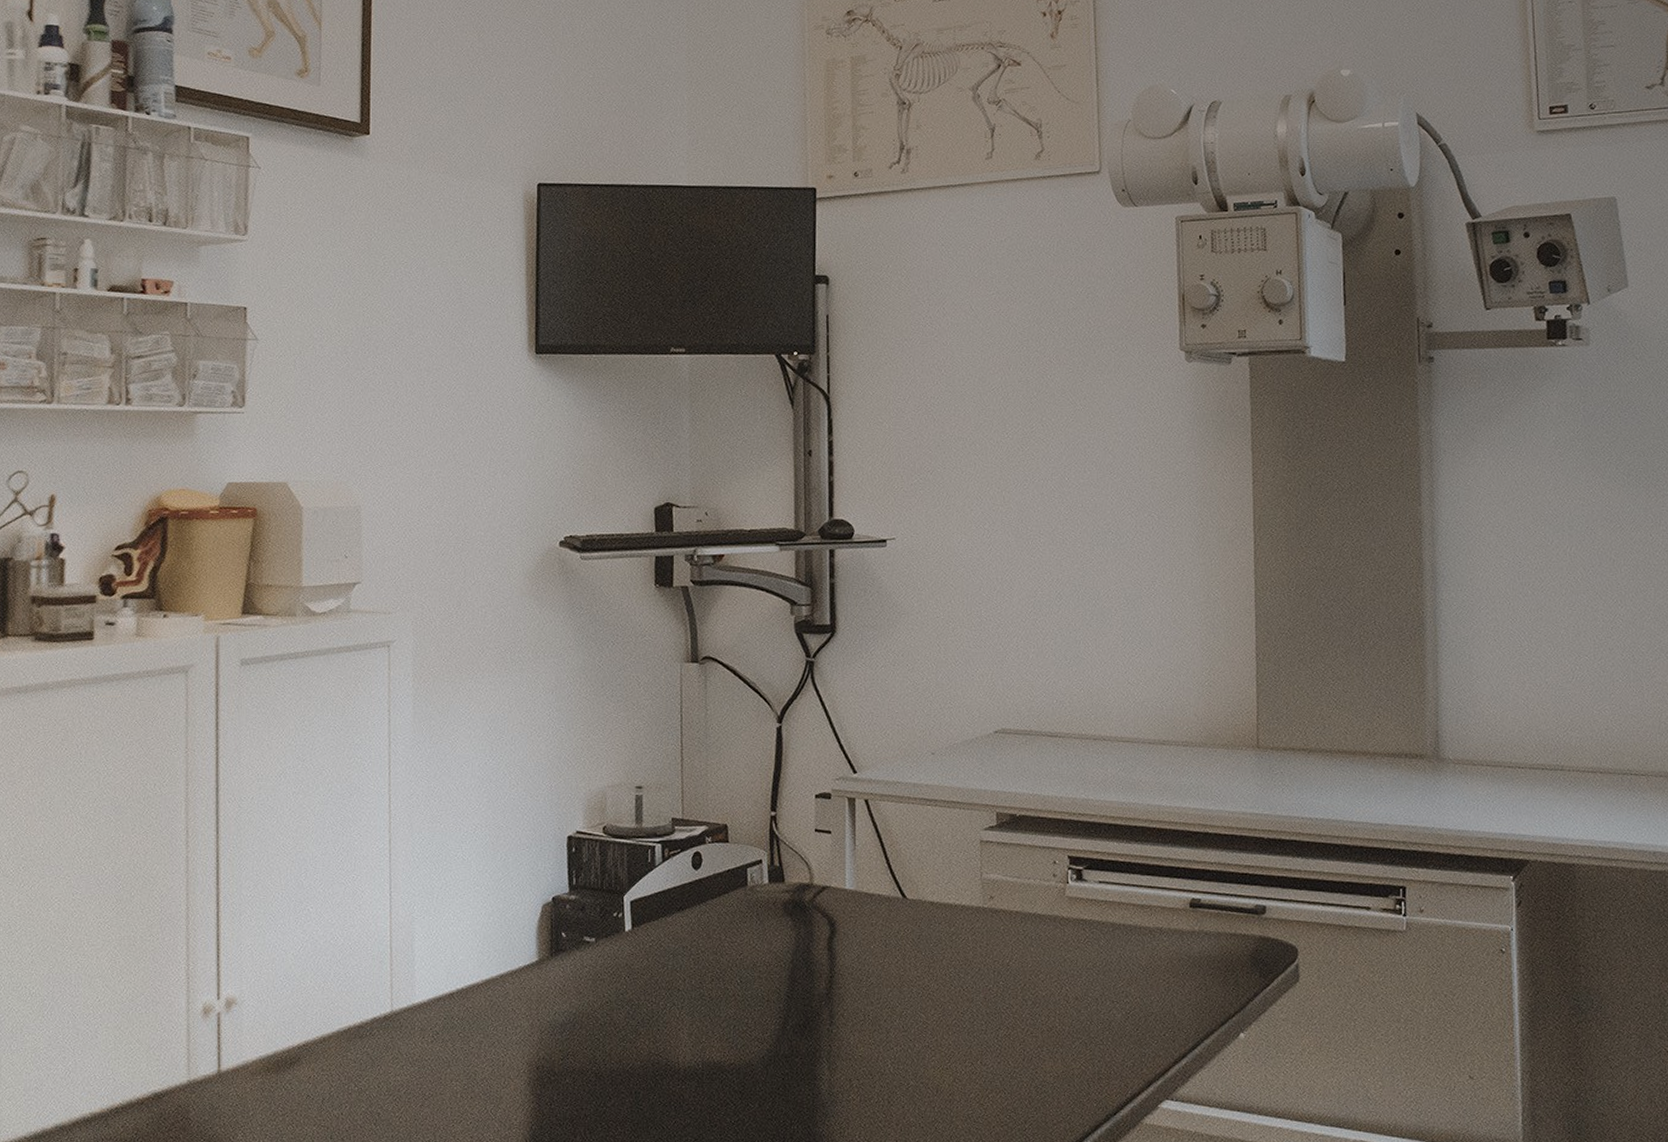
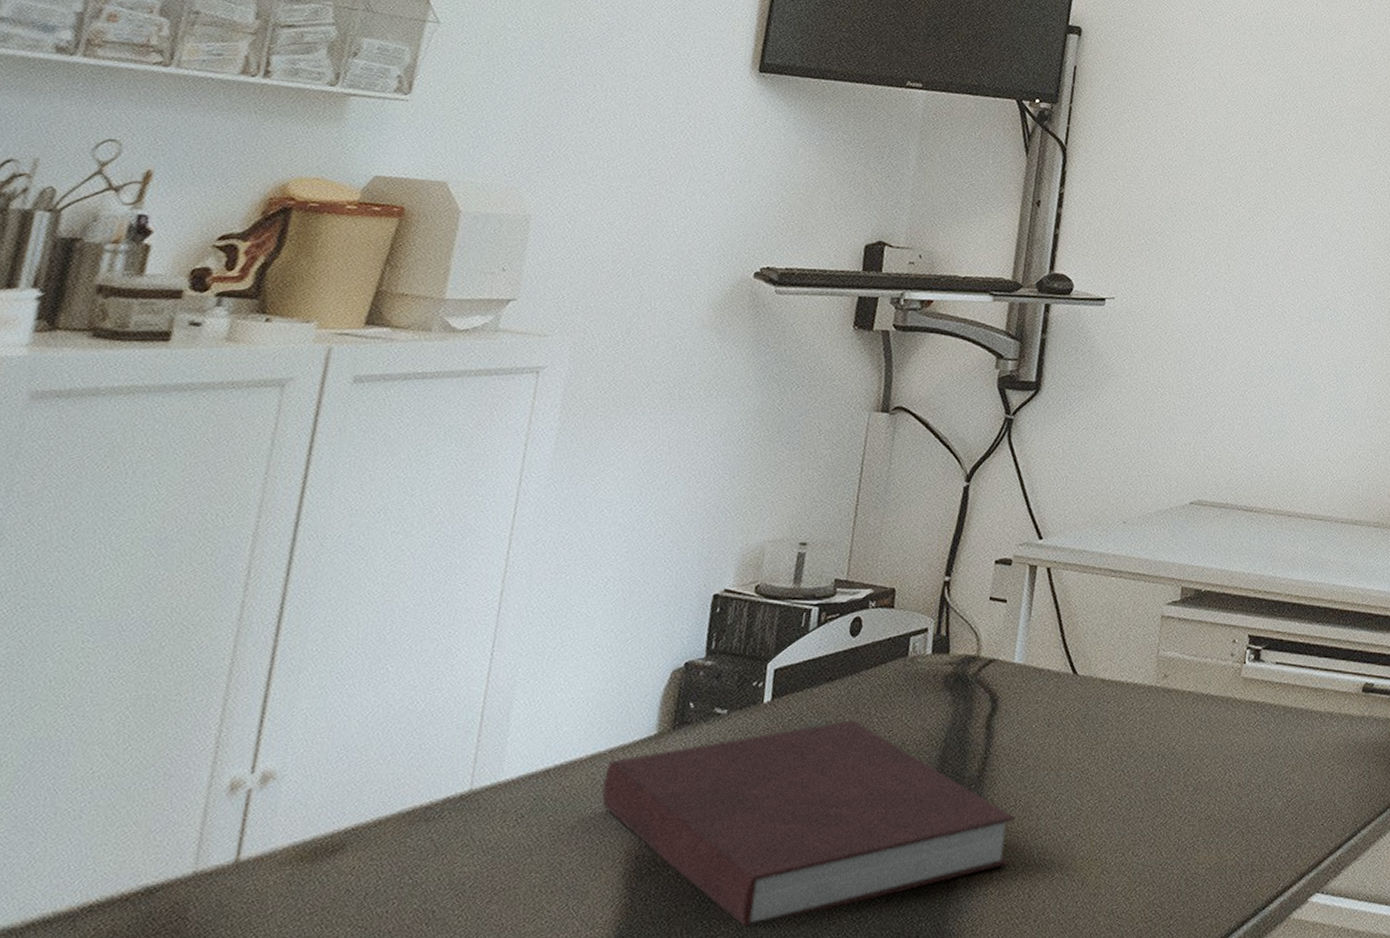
notebook: none [498,945,867,1128] -> present [601,720,1016,926]

